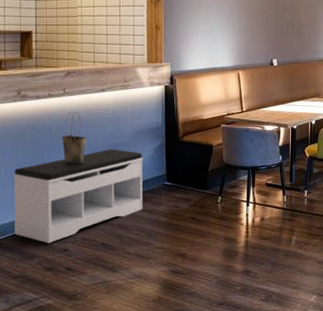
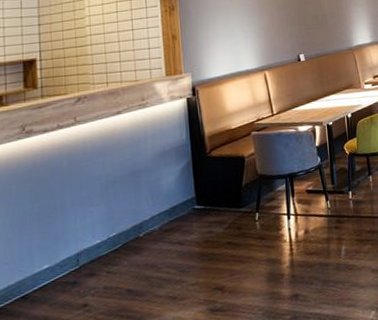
bench: present [13,149,143,243] -> none [20,176,172,301]
tote bag: present [61,111,86,164] -> none [74,140,103,201]

